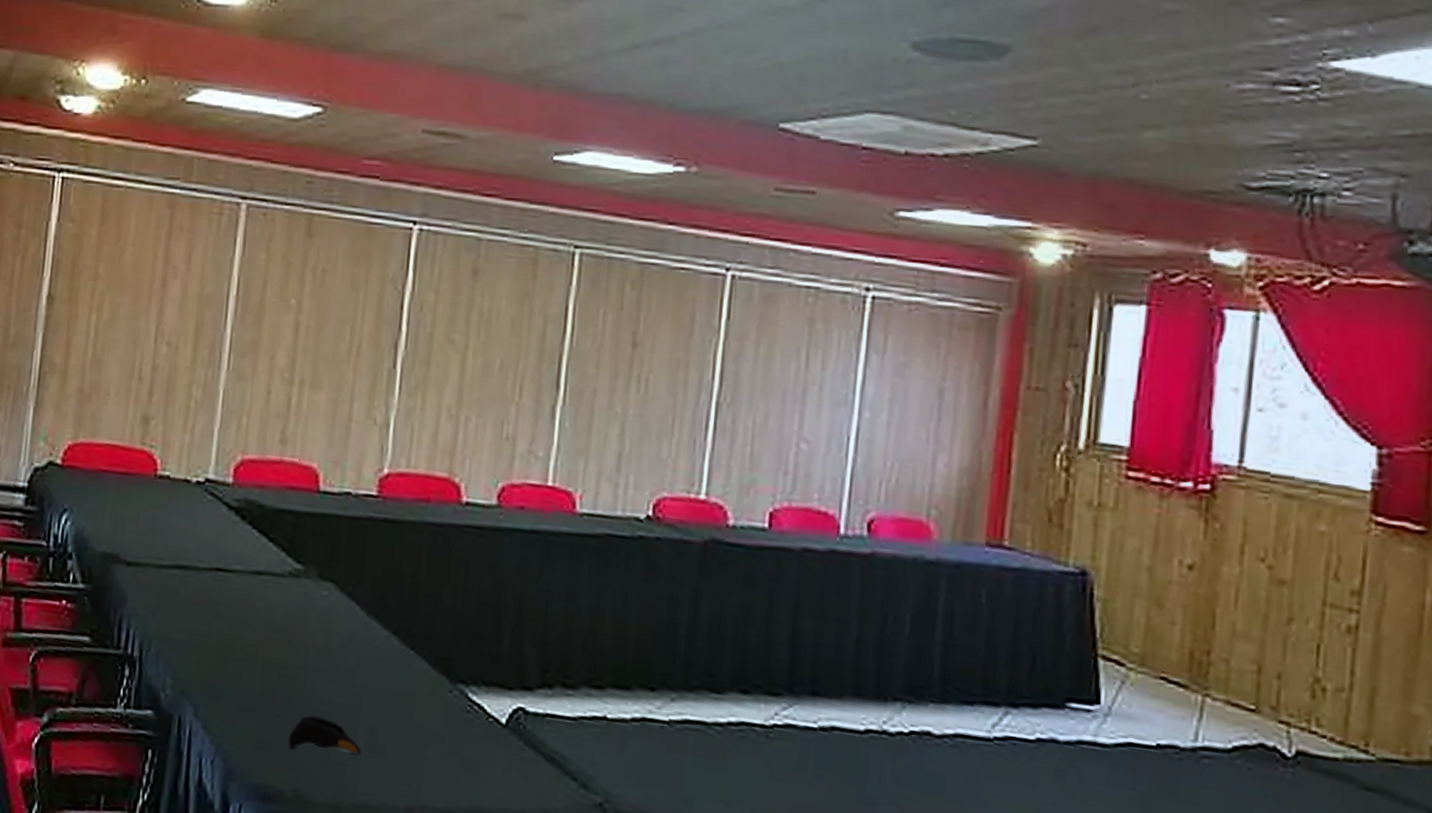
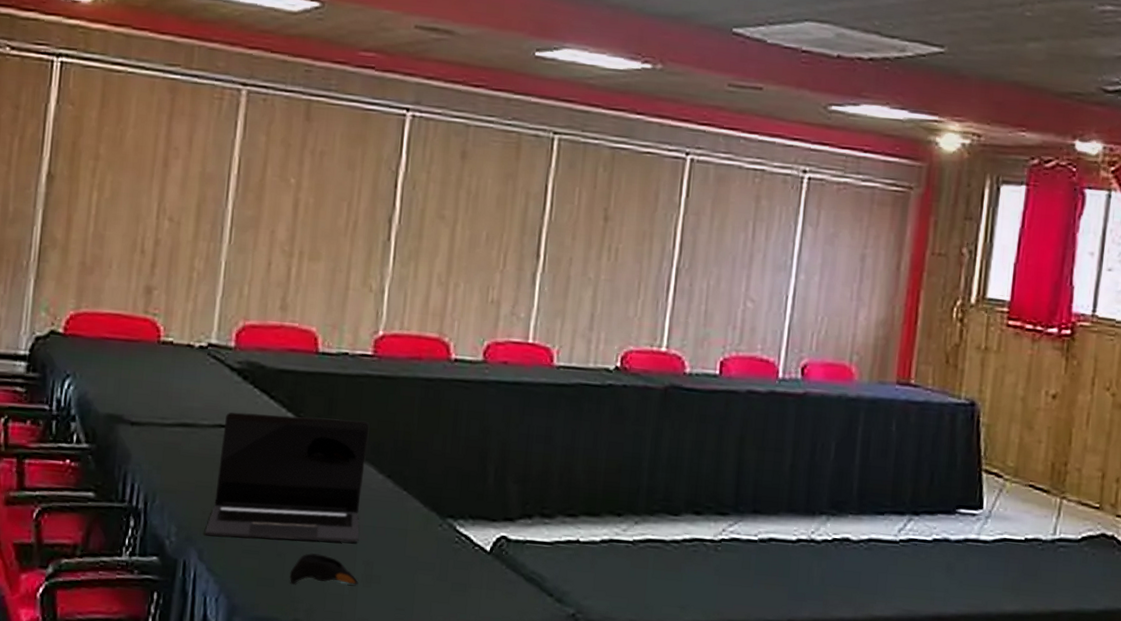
laptop: none [201,554,374,706] -> present [205,412,370,543]

